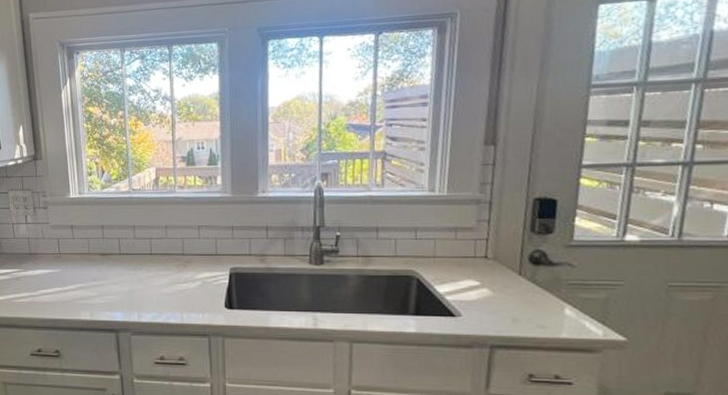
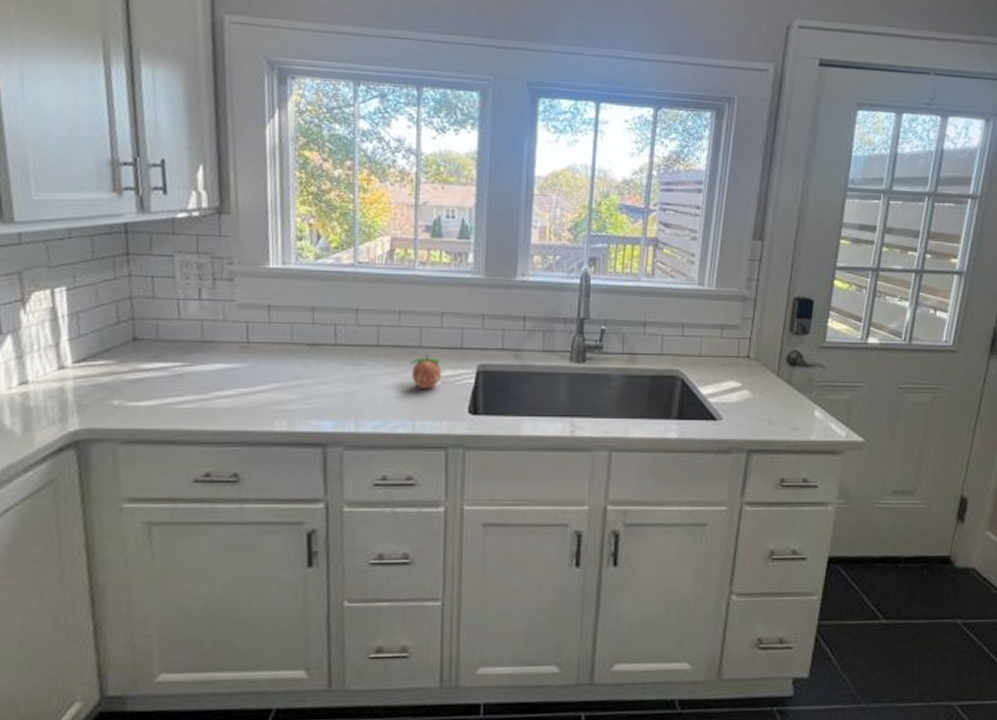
fruit: none [177,261,202,287] -> present [411,355,443,388]

